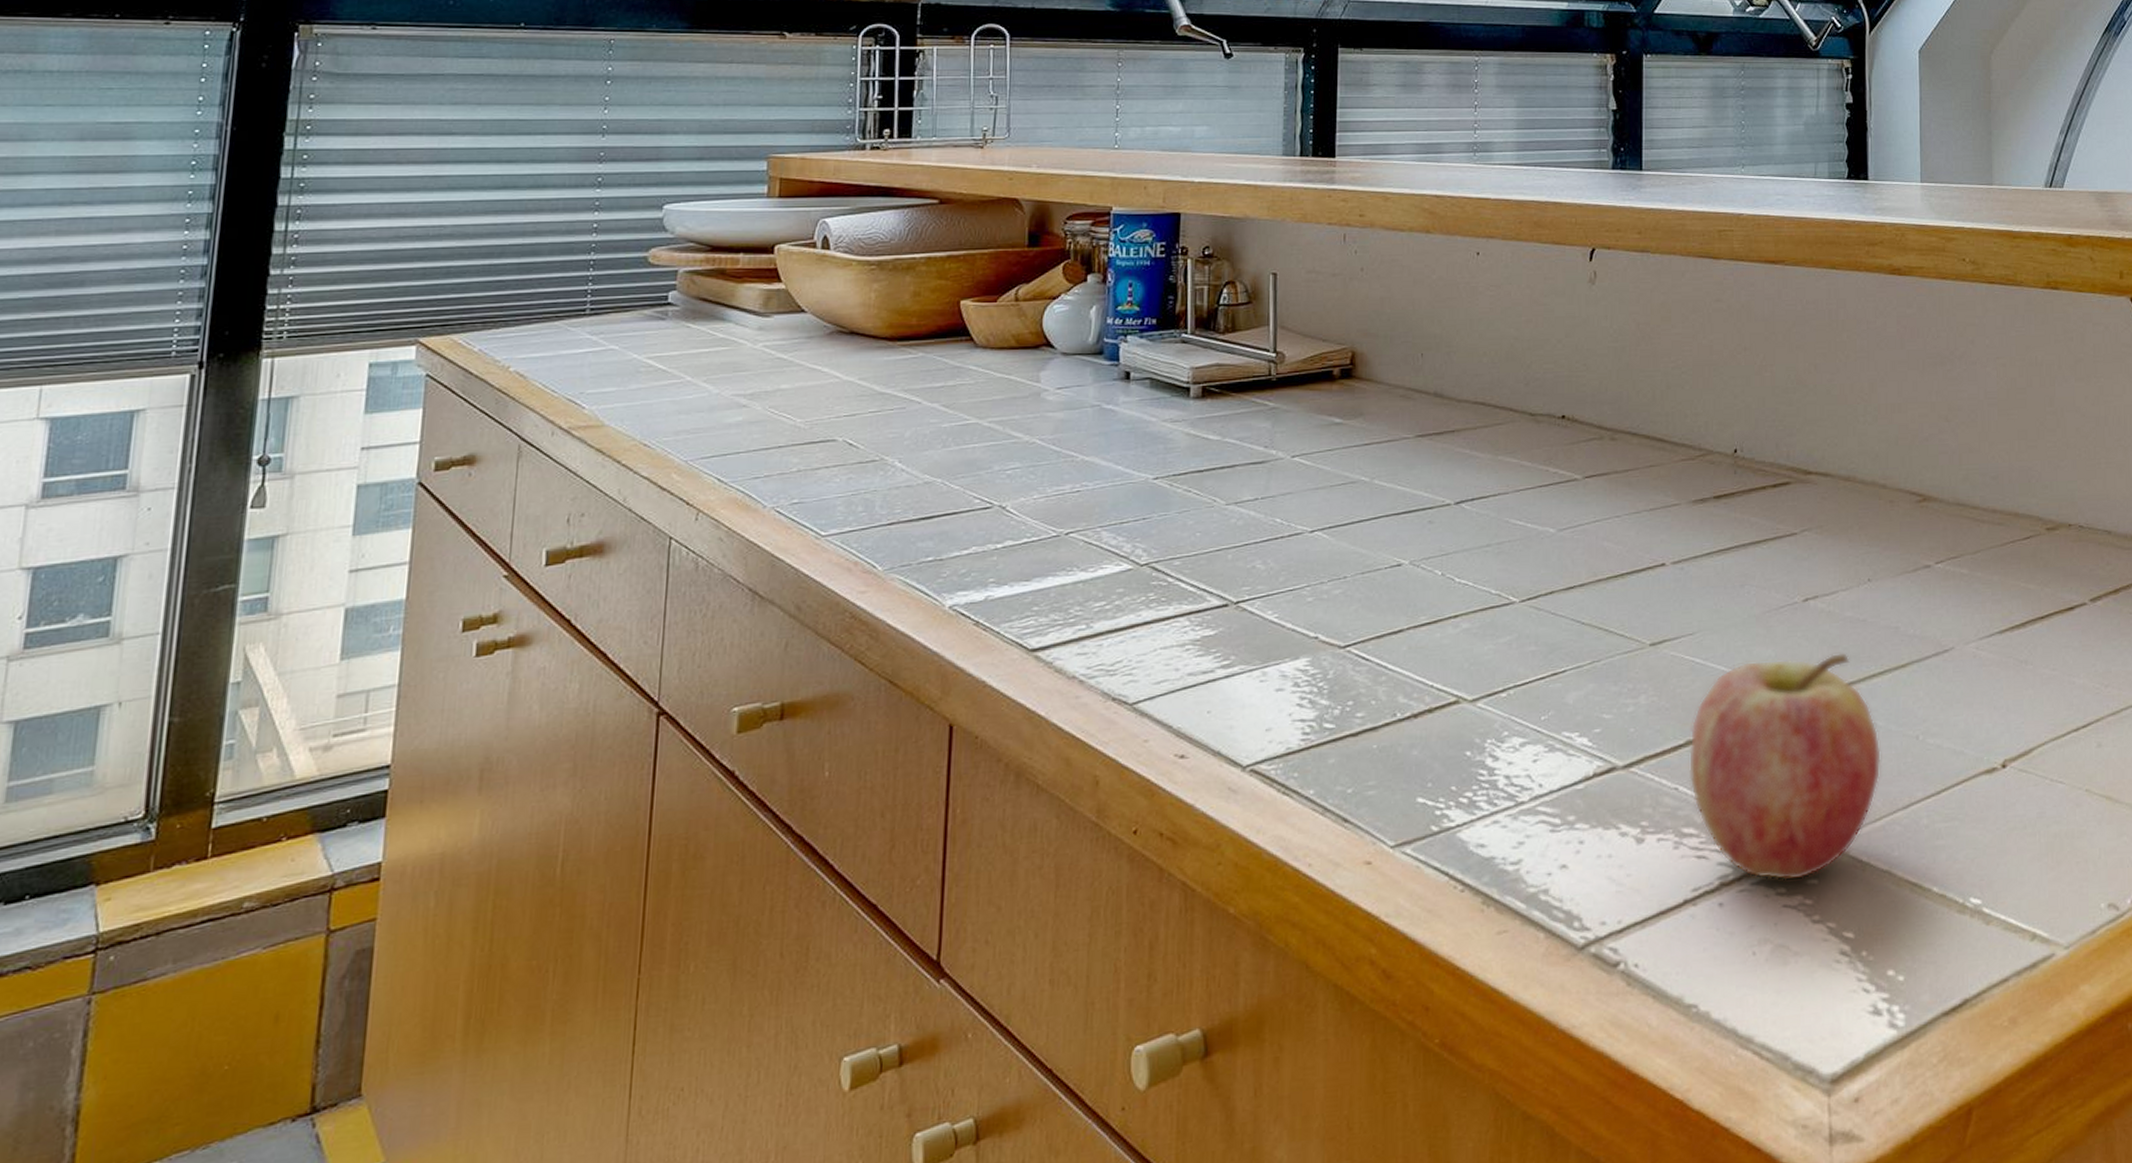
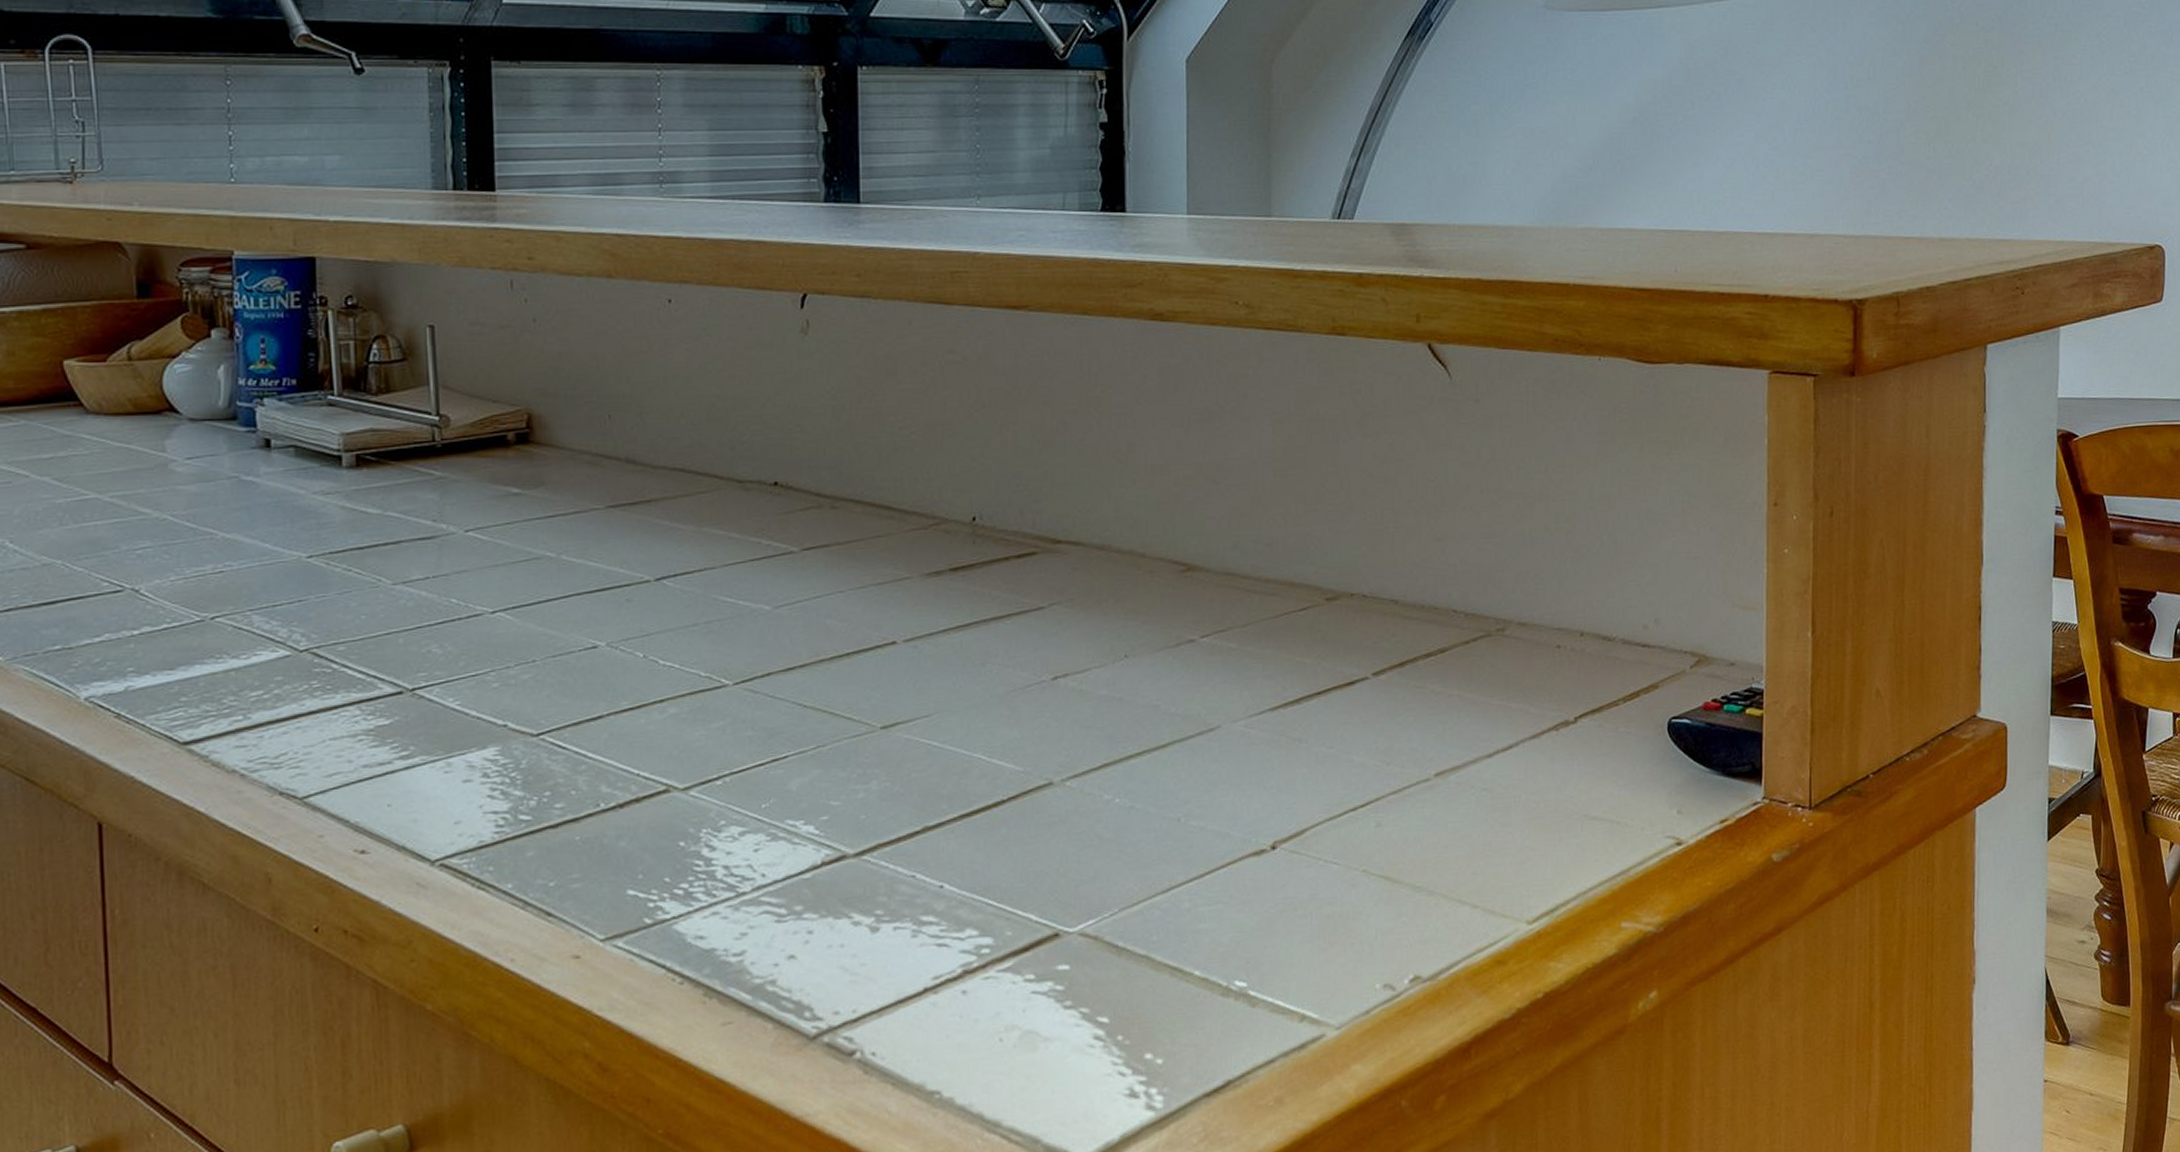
fruit: present [1688,652,1882,881] -> none [926,732,1140,968]

